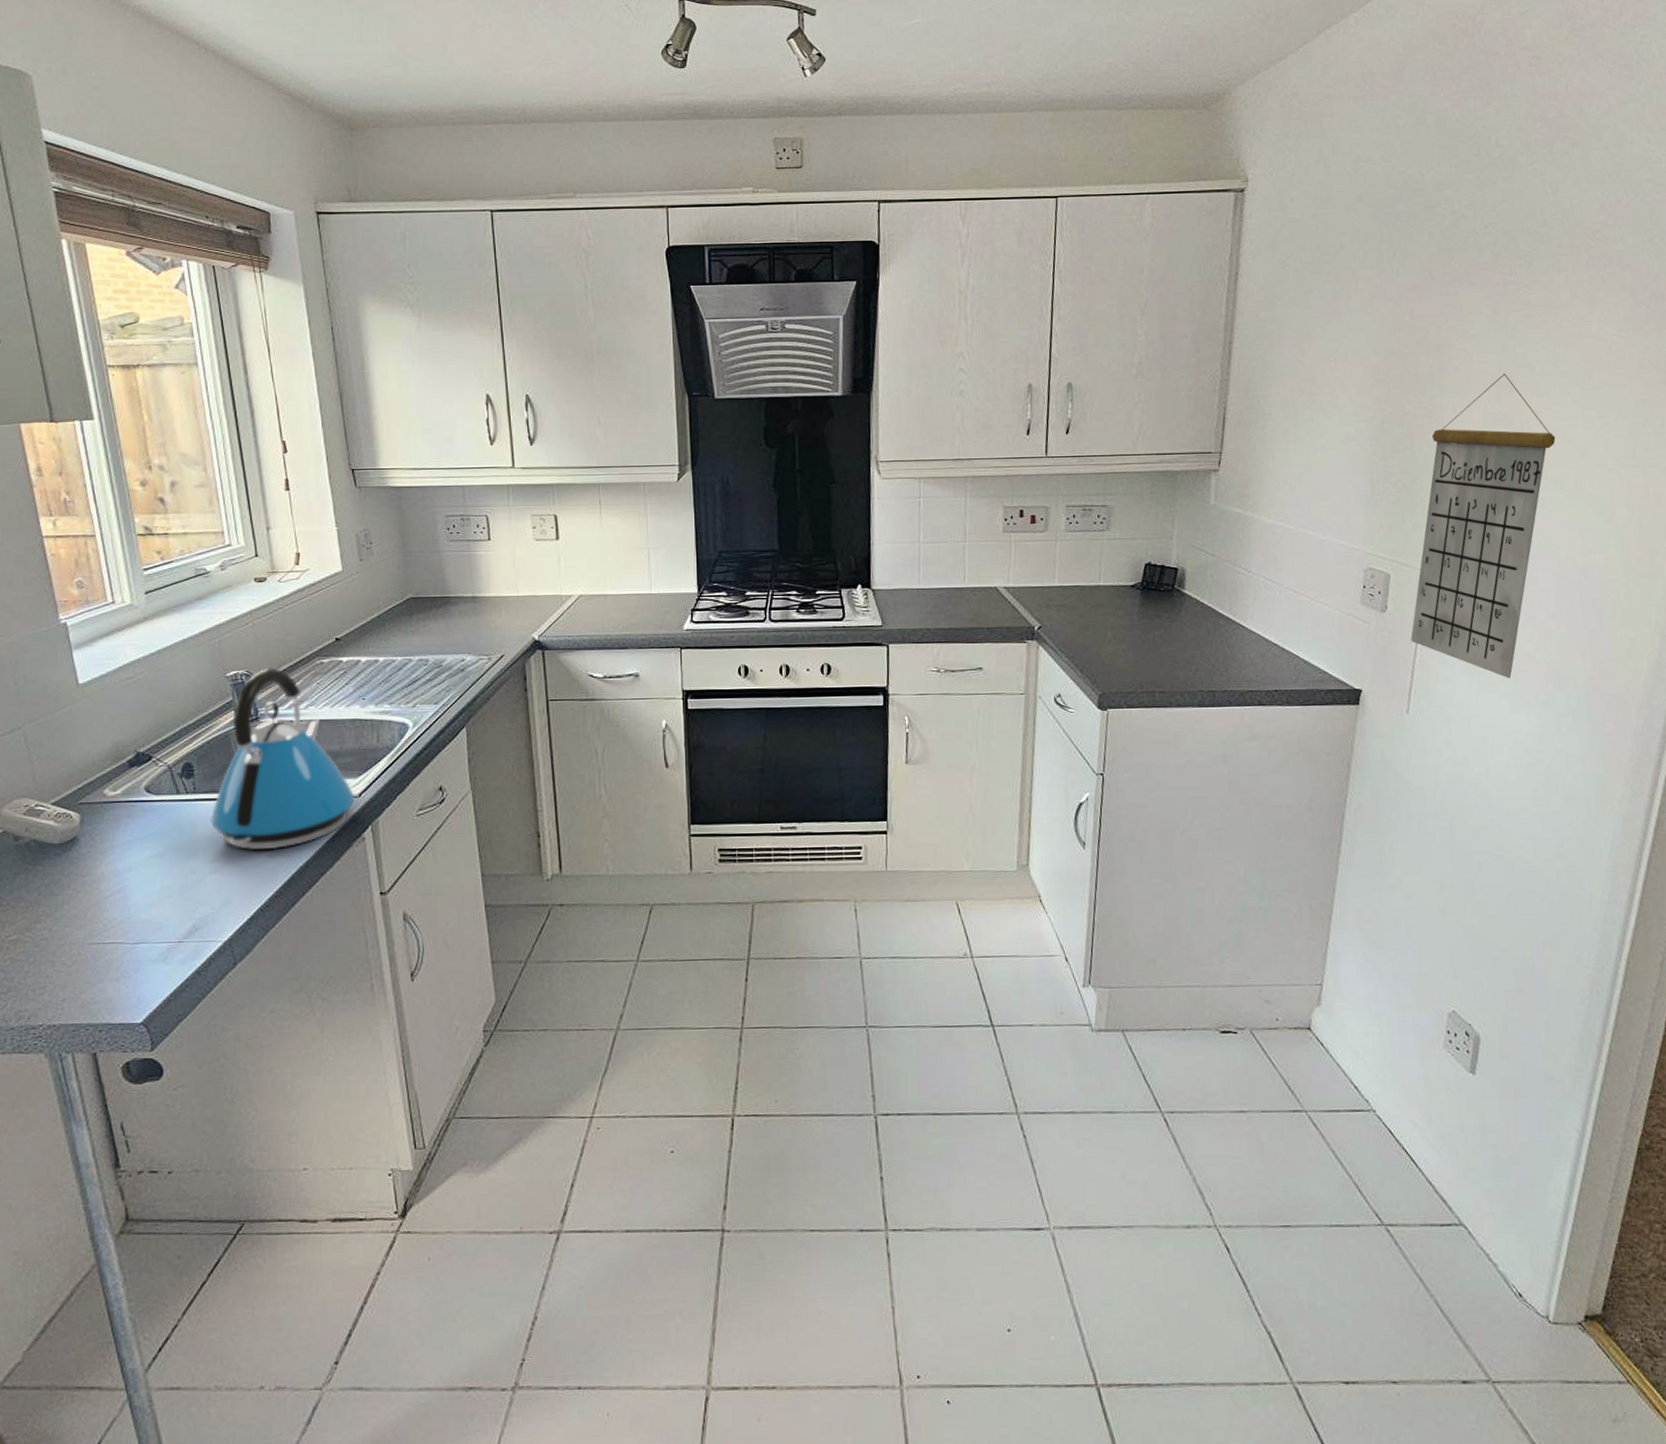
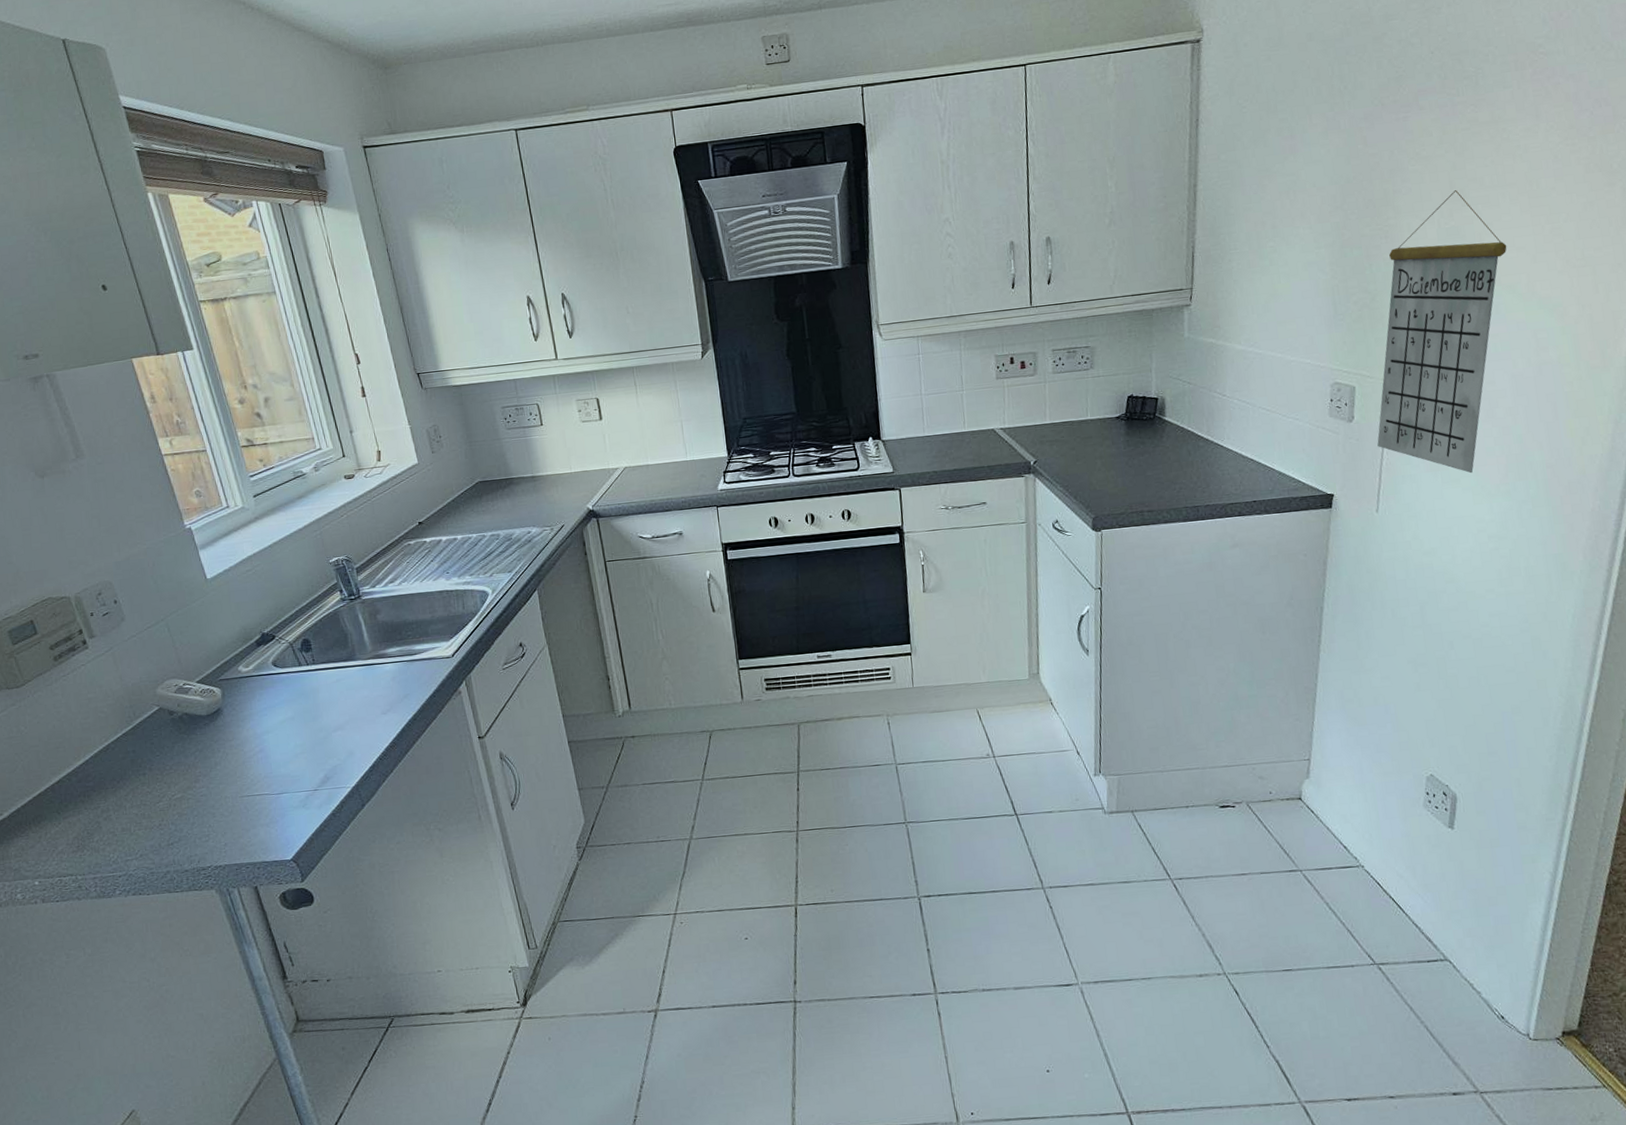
kettle: present [211,667,355,851] -> none [330,552,449,710]

